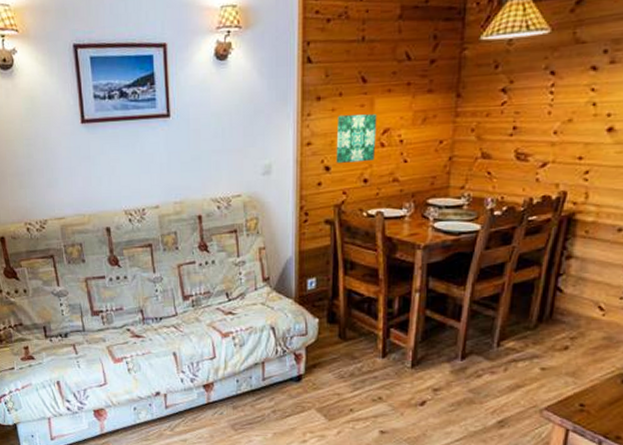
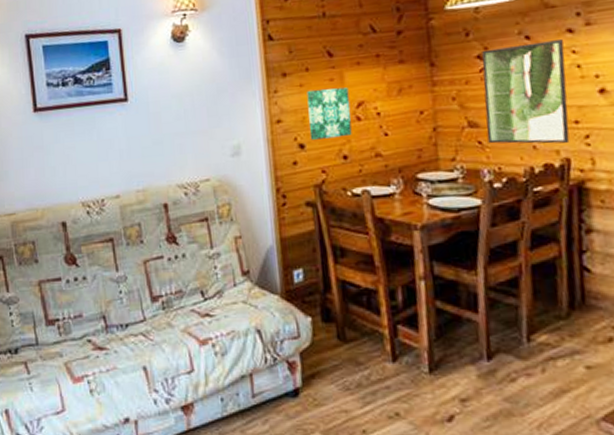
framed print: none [496,77,585,178] -> present [482,40,570,144]

